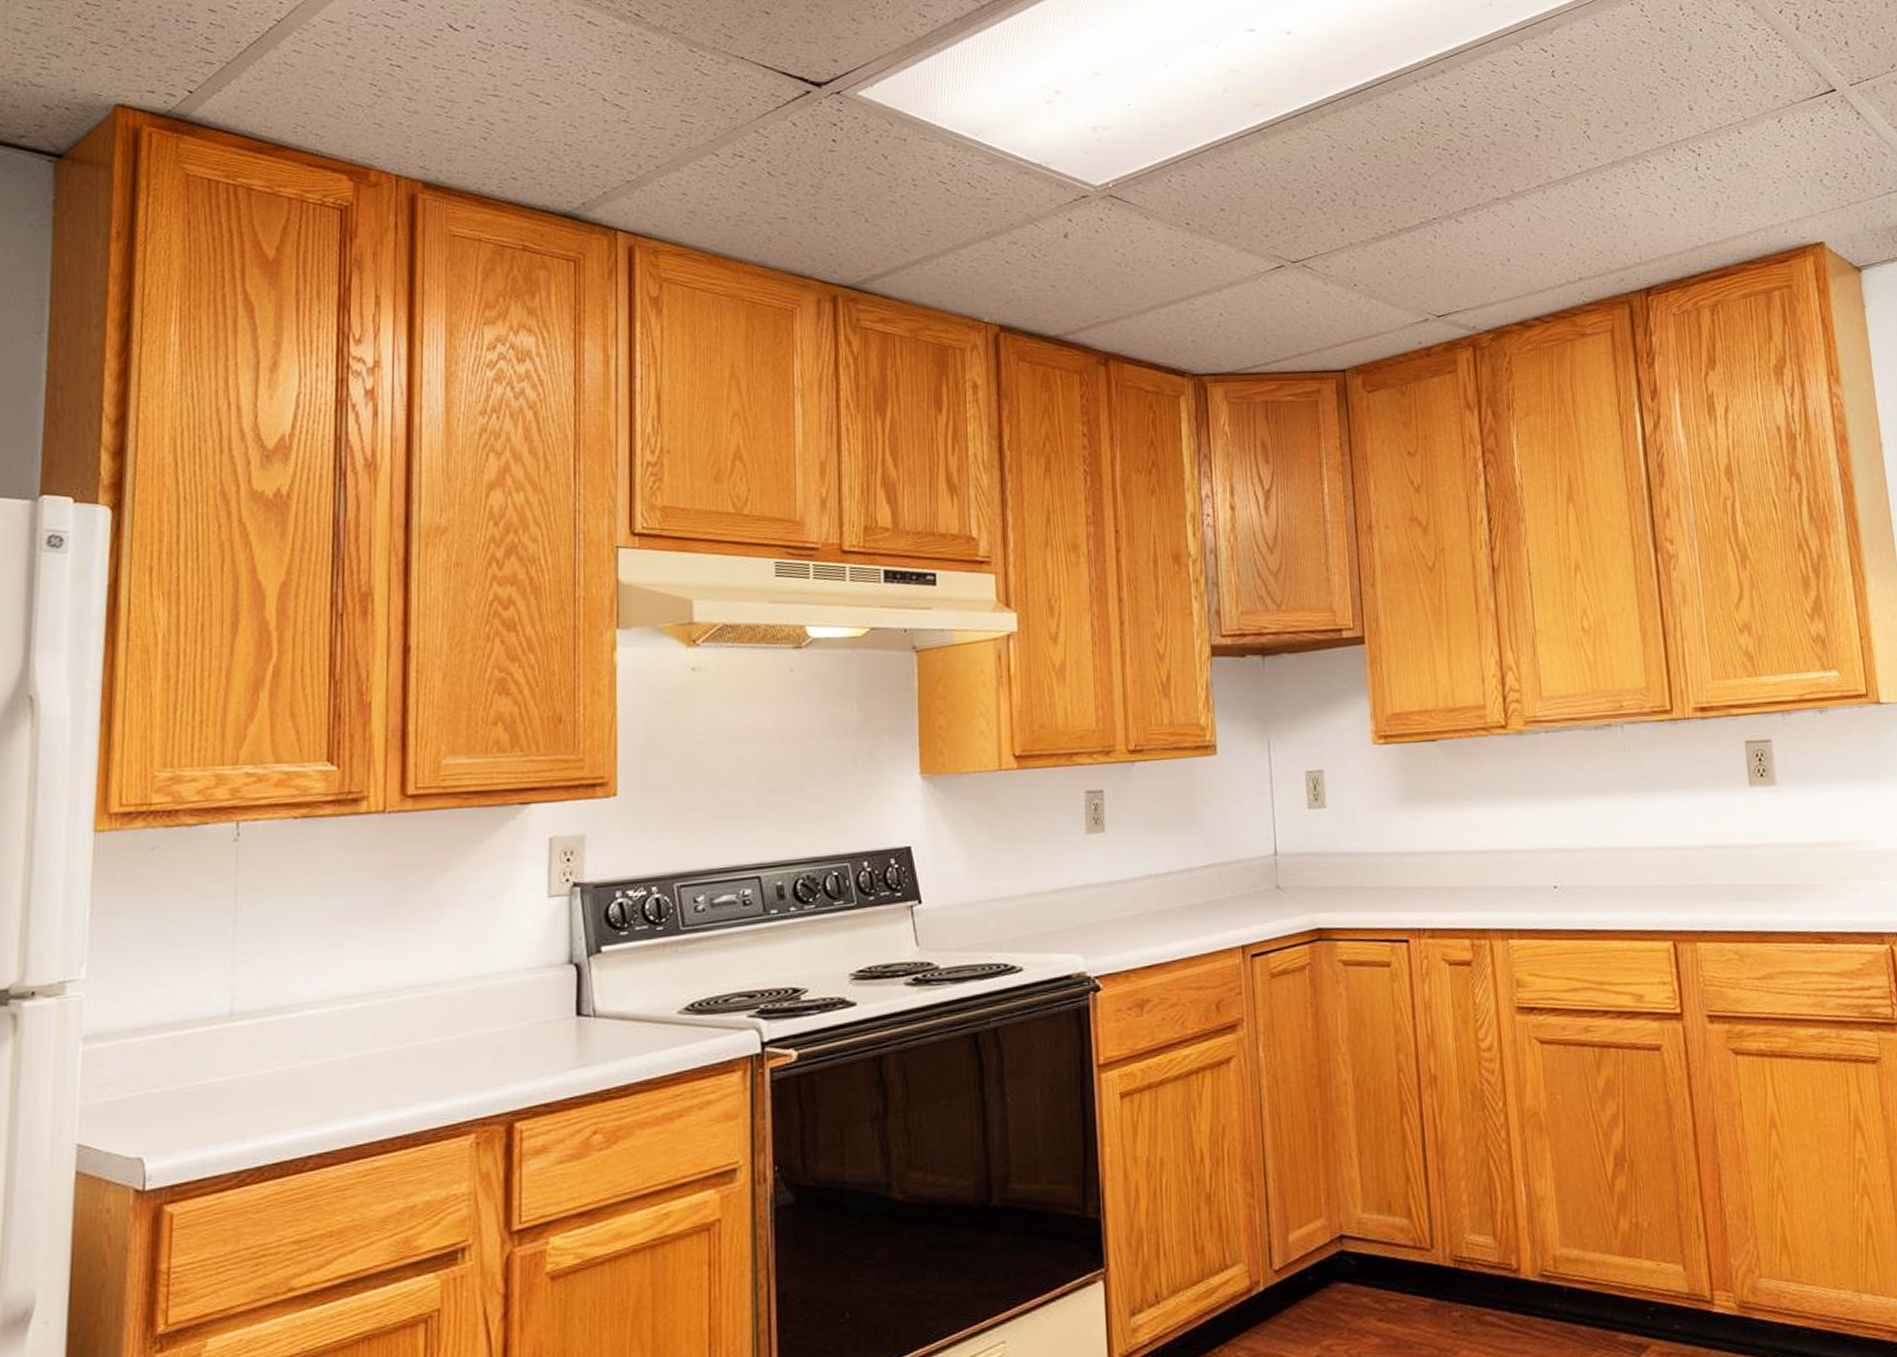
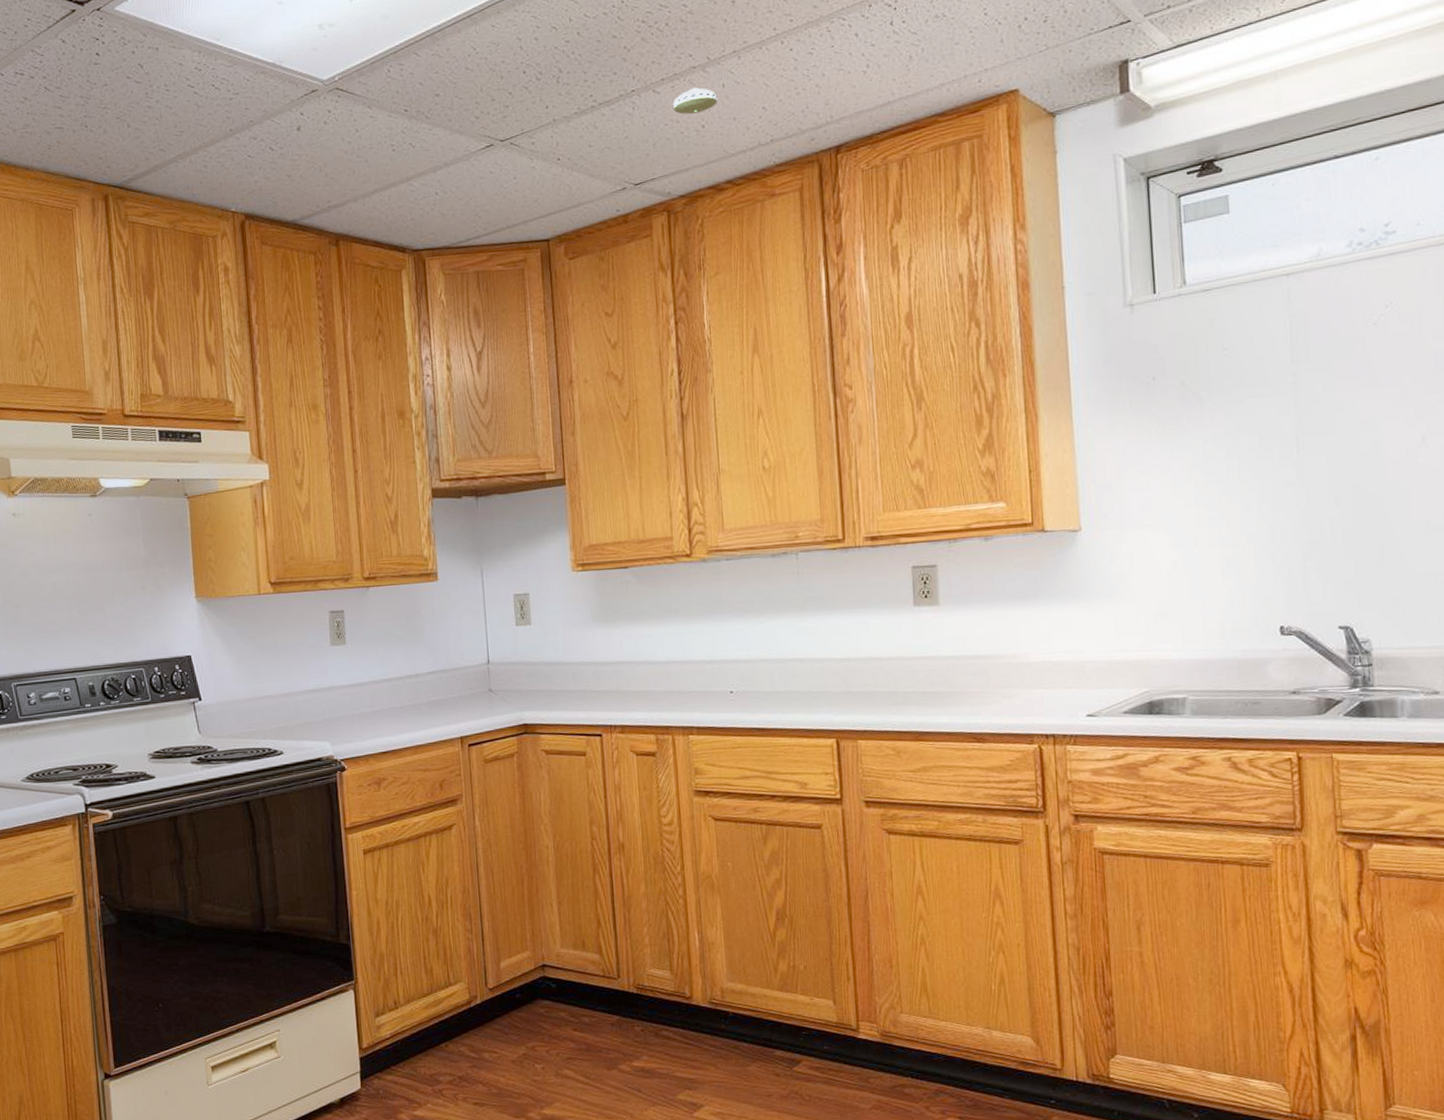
smoke detector: none [1476,219,1523,247] -> present [672,87,718,115]

